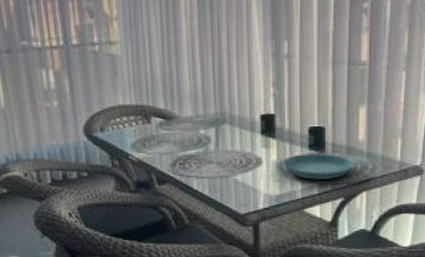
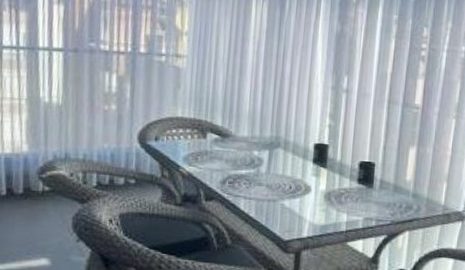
saucer: present [283,153,354,181] -> none [331,186,399,215]

